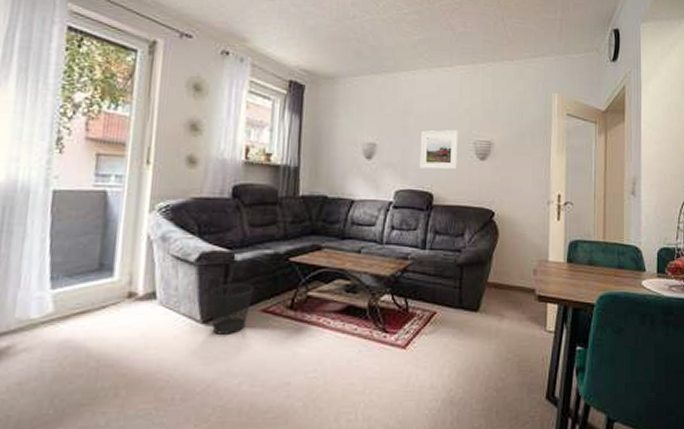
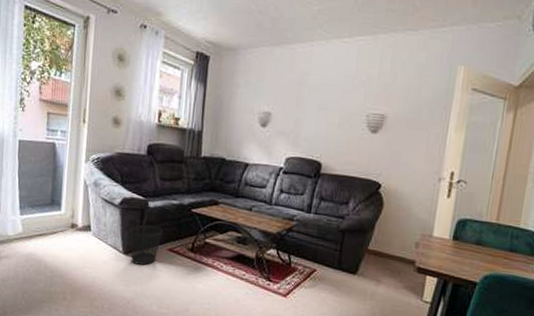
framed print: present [419,129,458,170] -> none [310,101,352,142]

